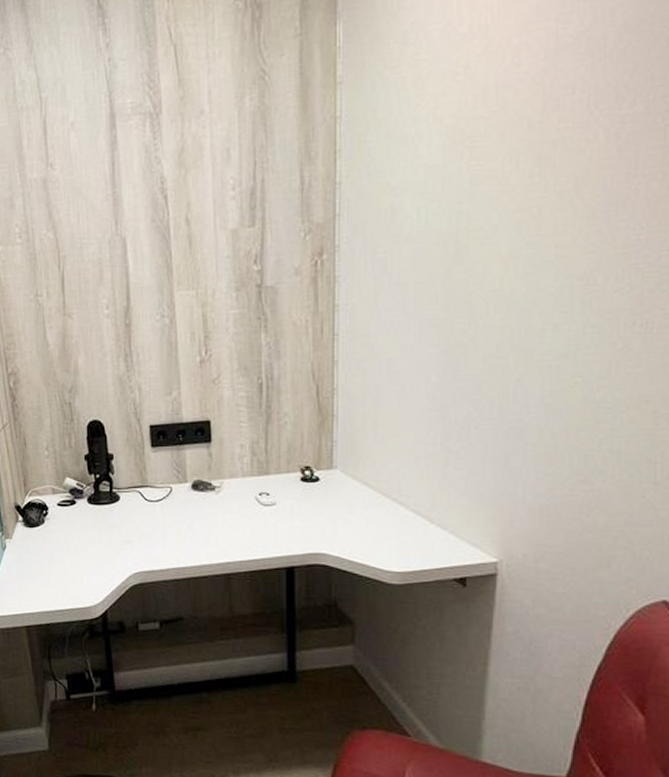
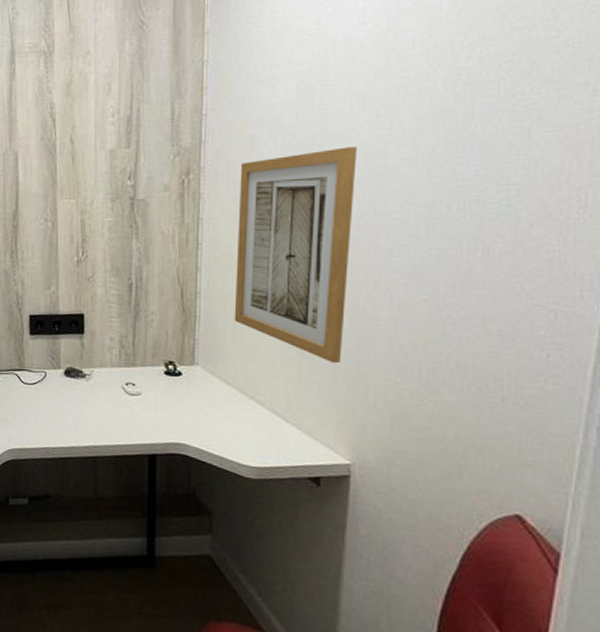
wall art: none [375,213,510,458] -> present [234,147,358,364]

